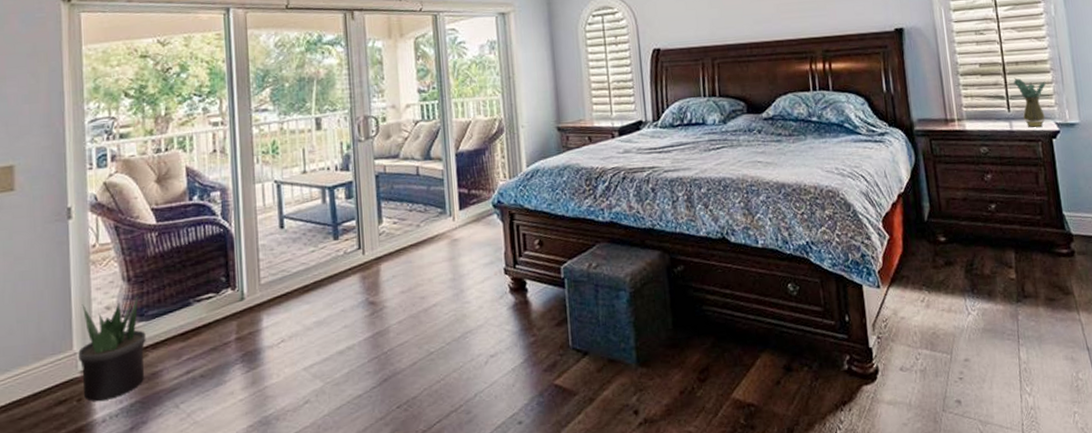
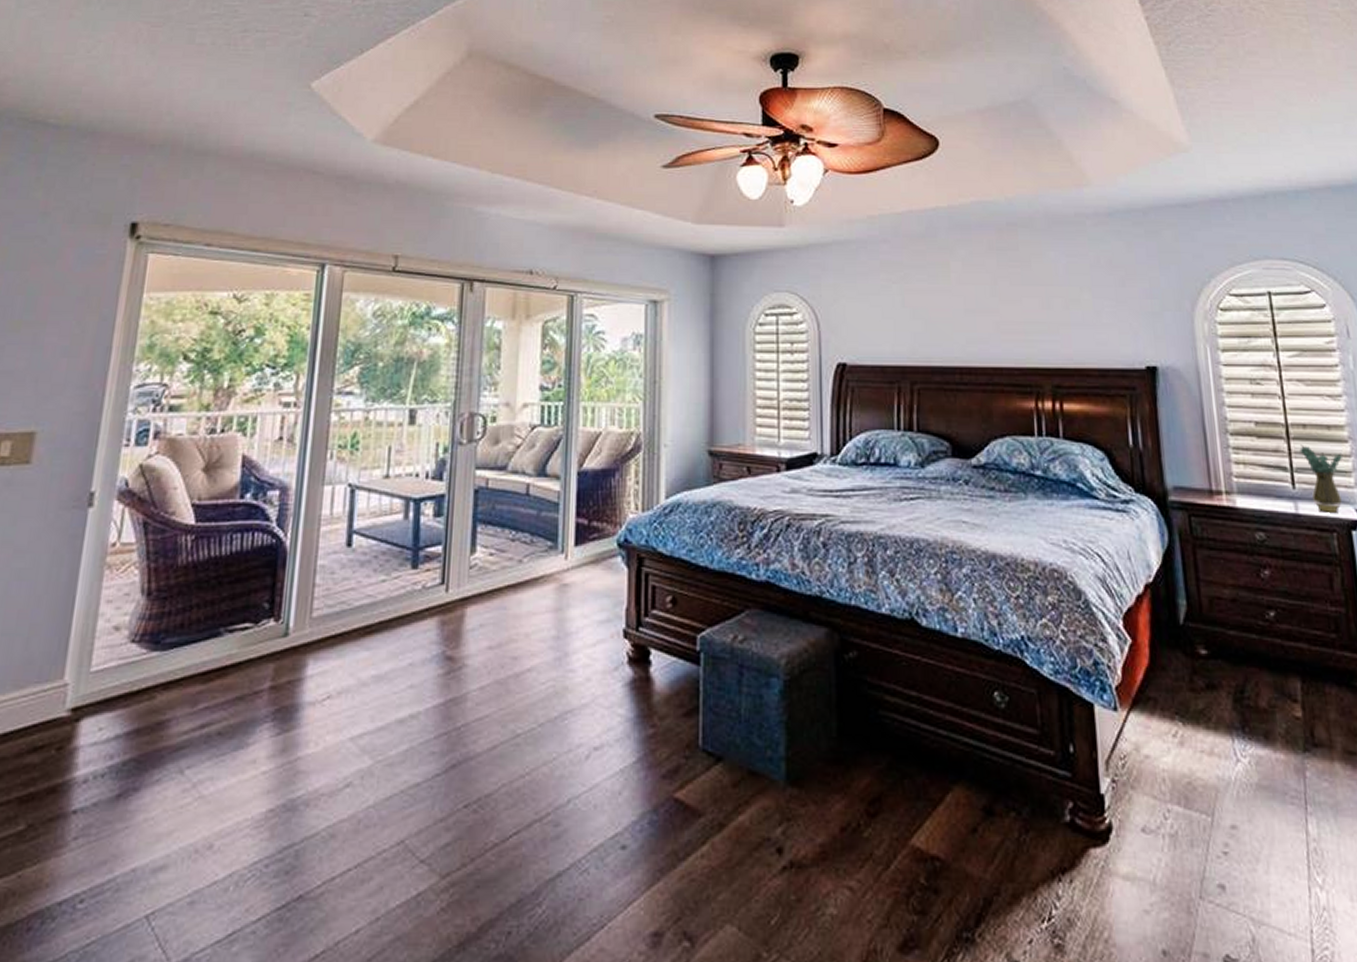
planter: present [78,296,146,401] -> none [66,616,158,752]

